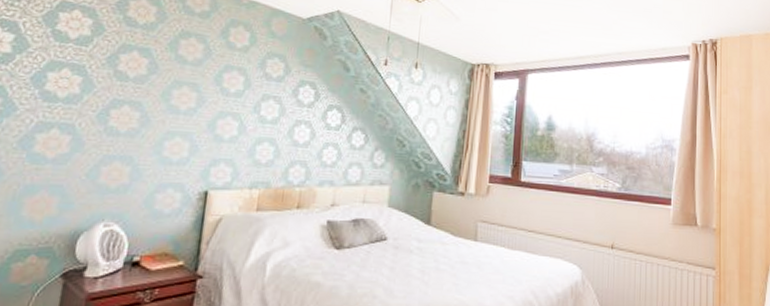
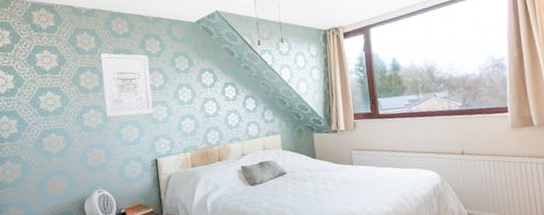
wall art: none [145,31,229,127] -> present [100,53,153,118]

